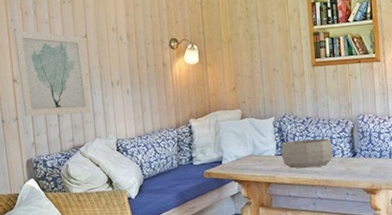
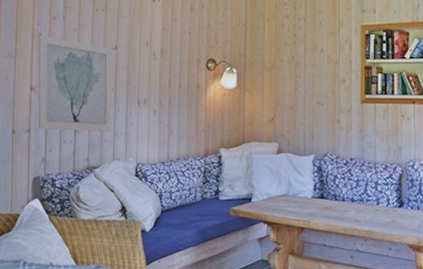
decorative bowl: present [281,138,333,169] -> none [319,183,377,216]

